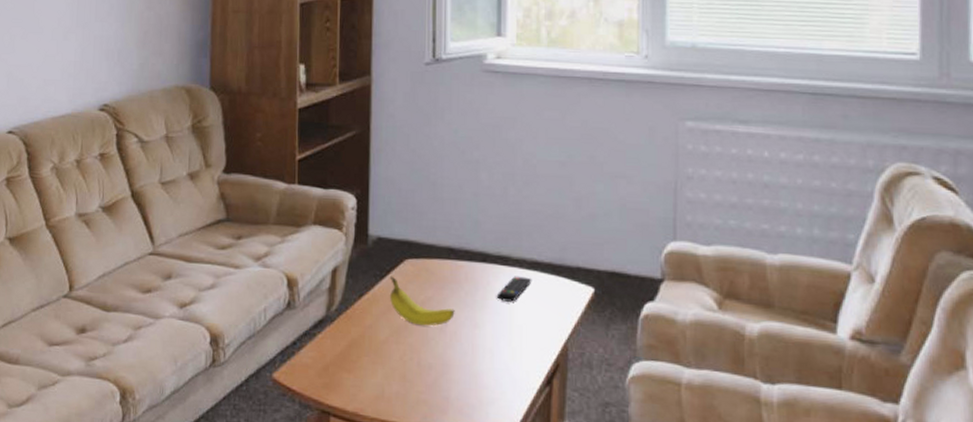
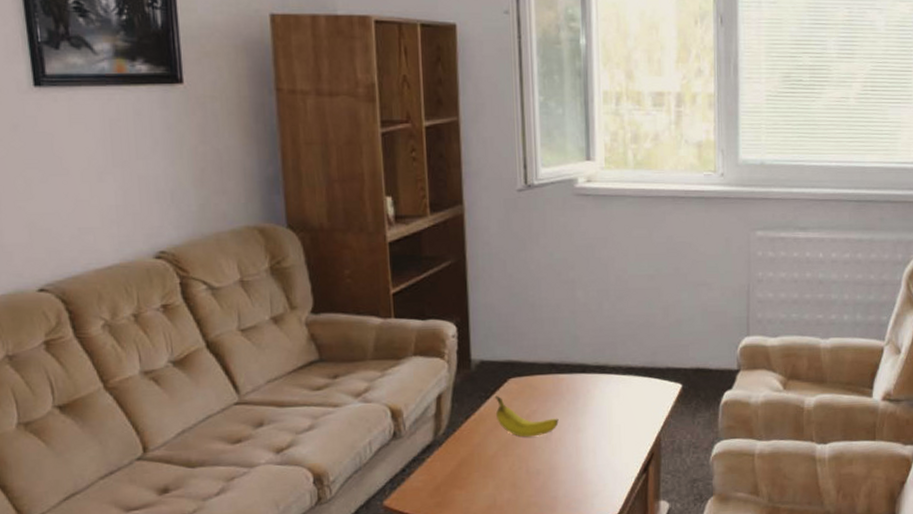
remote control: present [496,276,532,302] -> none [596,381,628,406]

